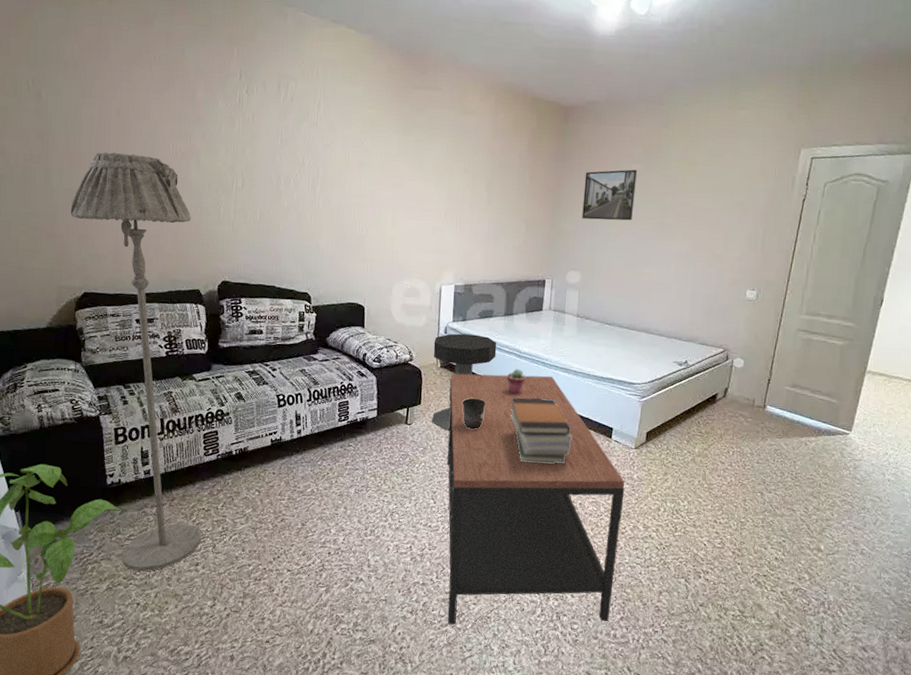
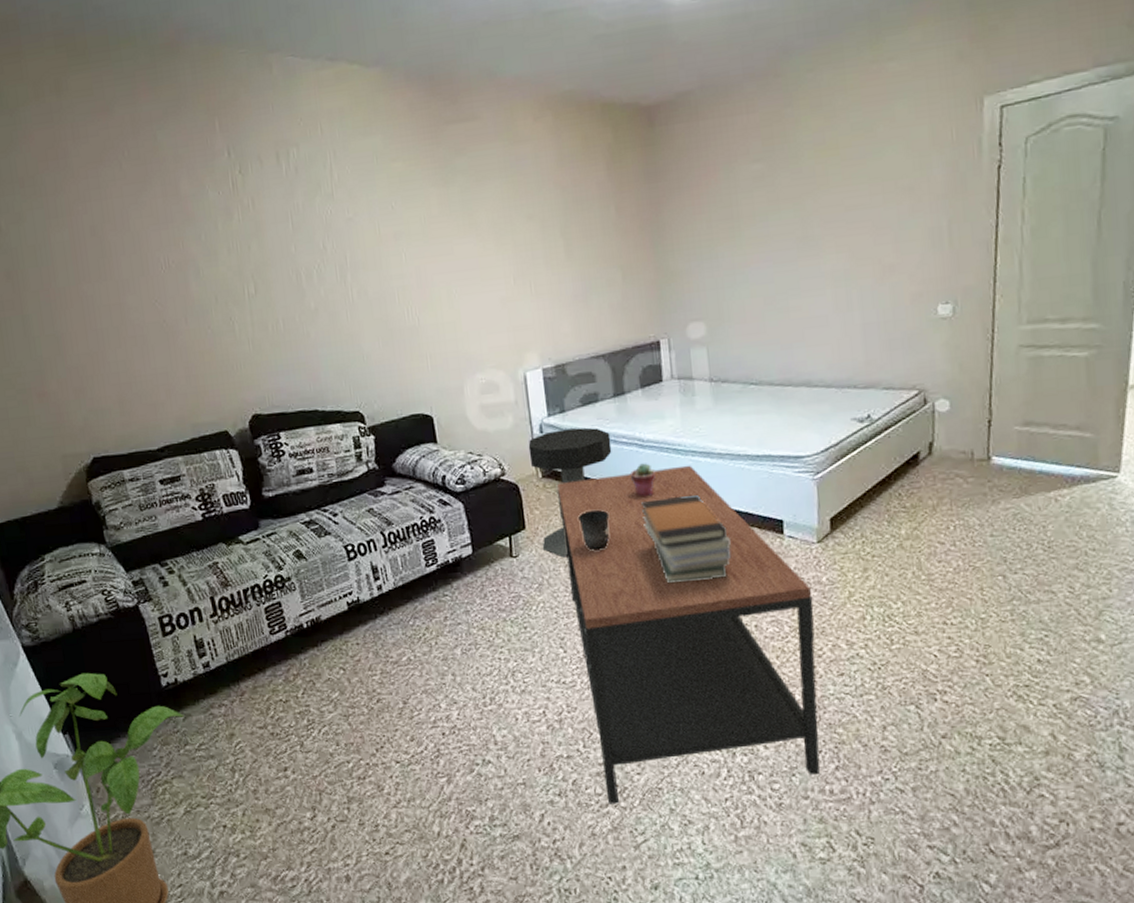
floor lamp: present [70,152,202,572] -> none [58,276,285,787]
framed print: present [582,169,638,221] -> none [689,171,763,251]

